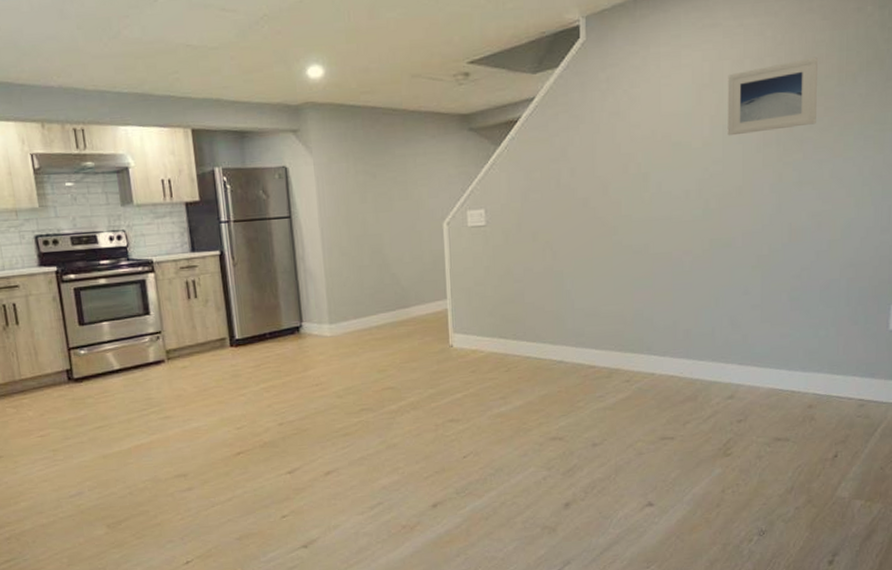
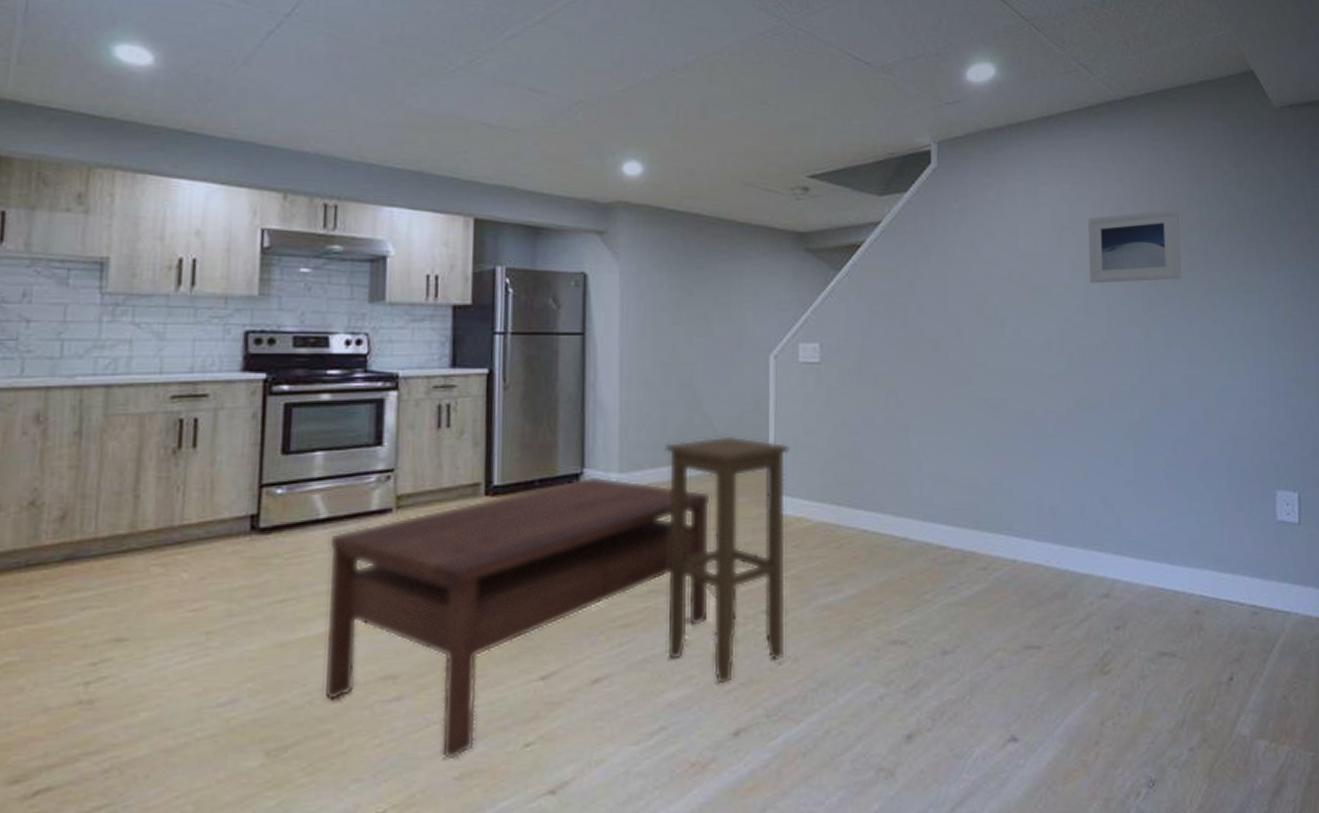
coffee table: none [123,327,408,528] -> present [322,476,710,760]
stool: none [363,290,468,473] -> present [664,436,789,684]

